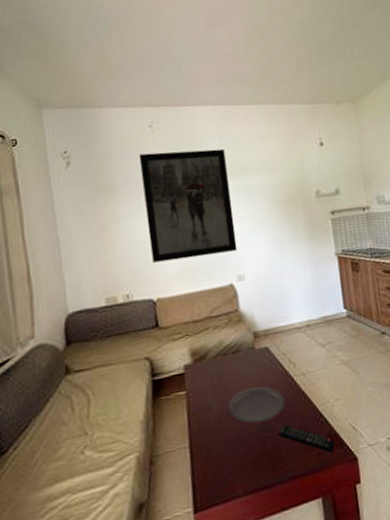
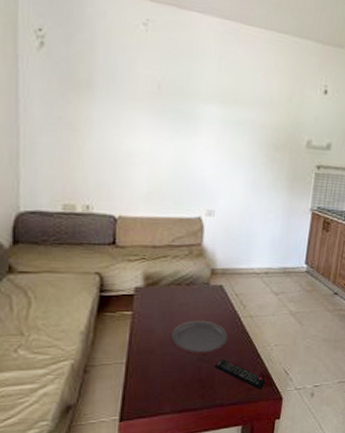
wall art: present [139,148,238,263] -> none [120,53,222,185]

